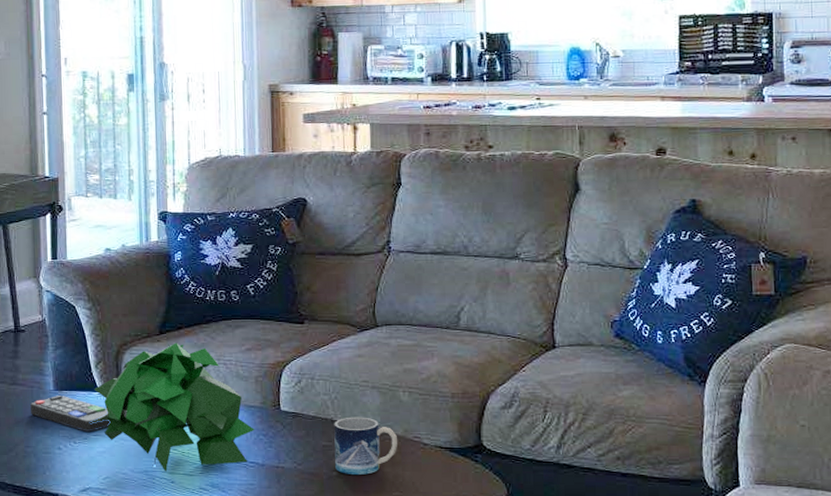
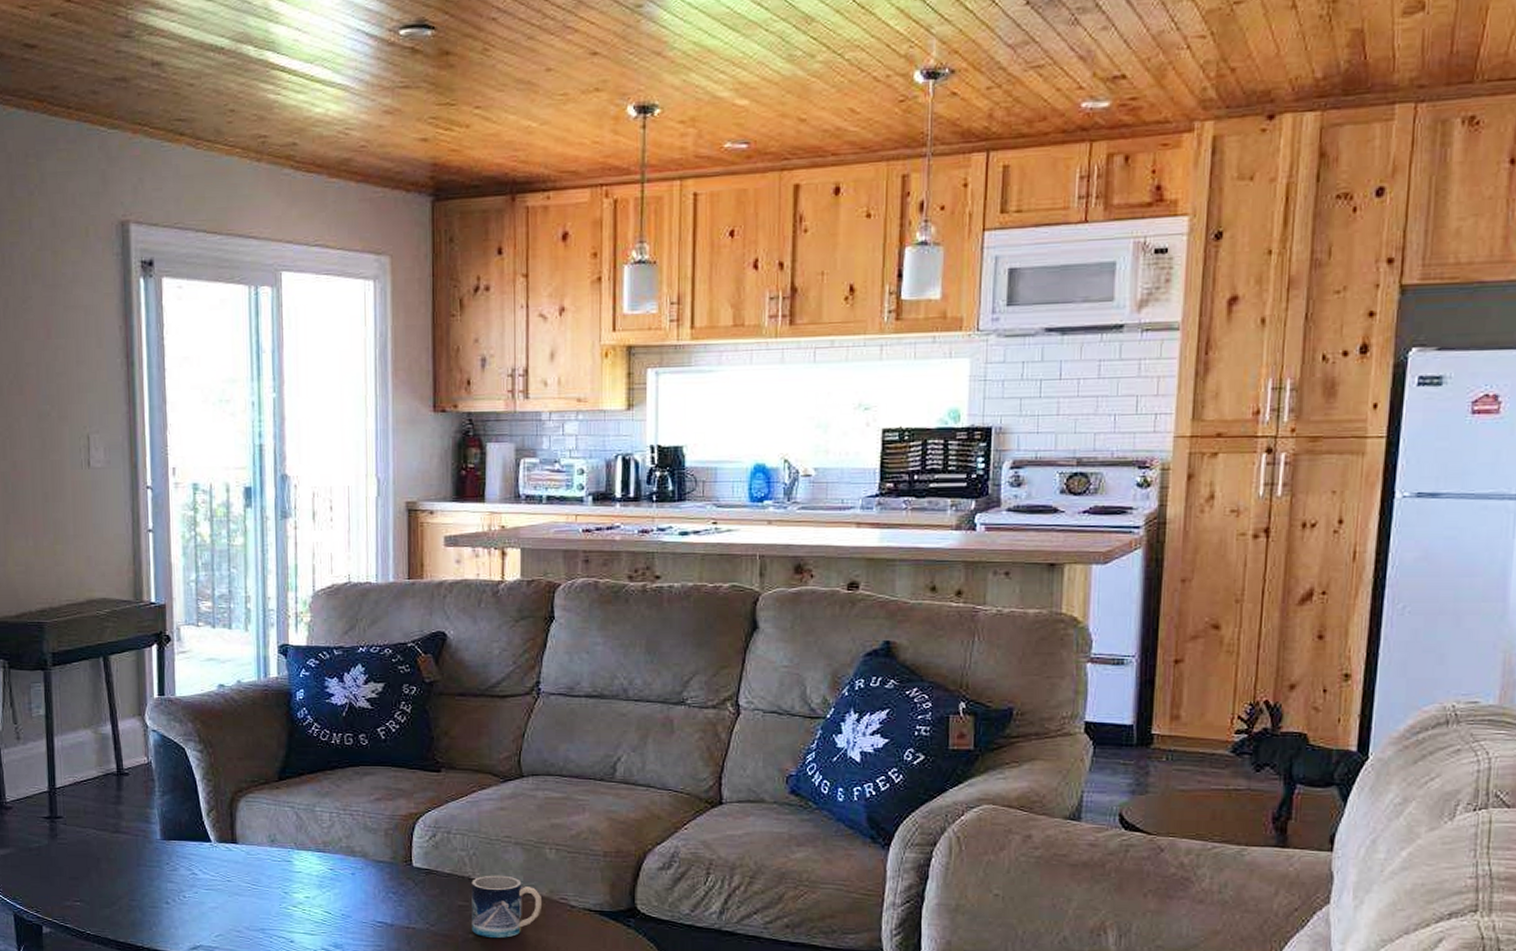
remote control: present [30,396,112,433] -> none [135,845,225,886]
plant: present [89,343,255,472] -> none [200,790,383,931]

